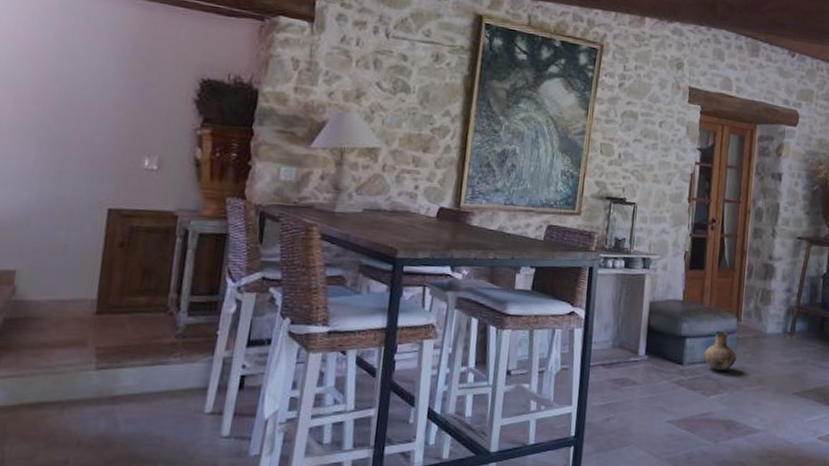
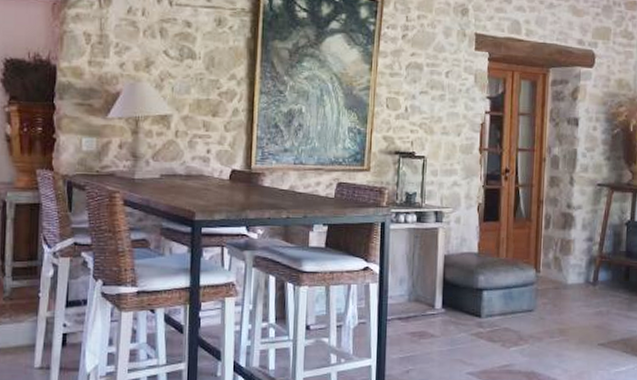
vase: present [703,332,737,371] -> none [502,283,536,323]

